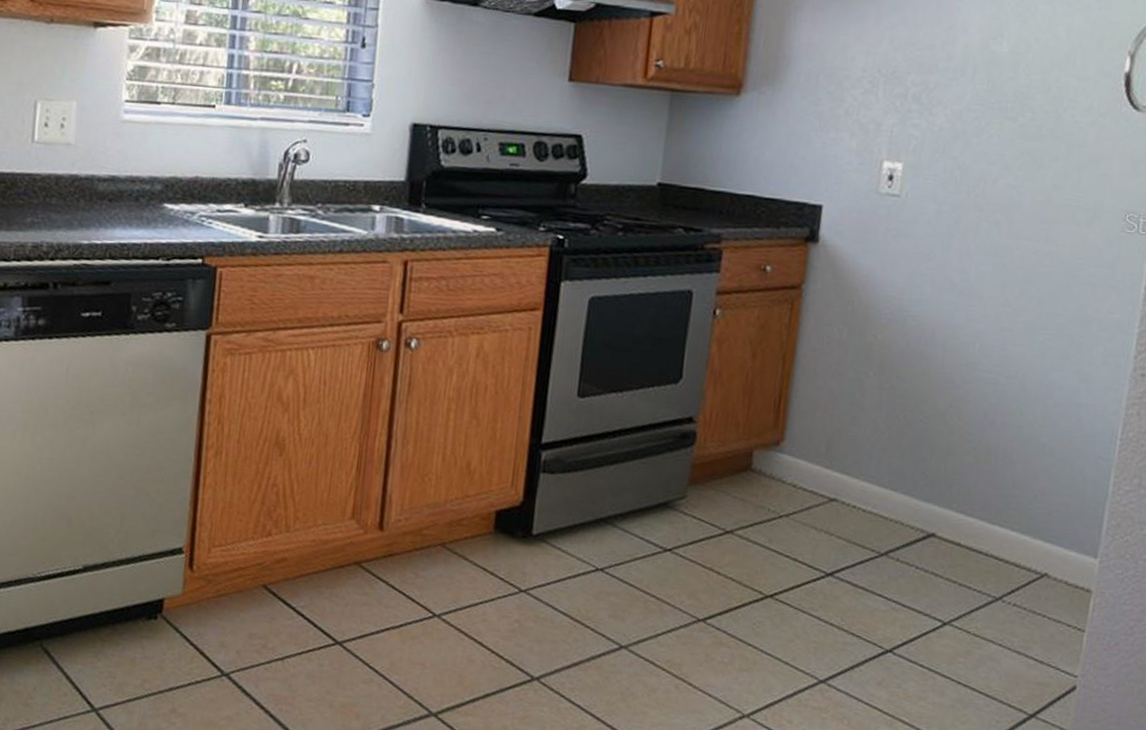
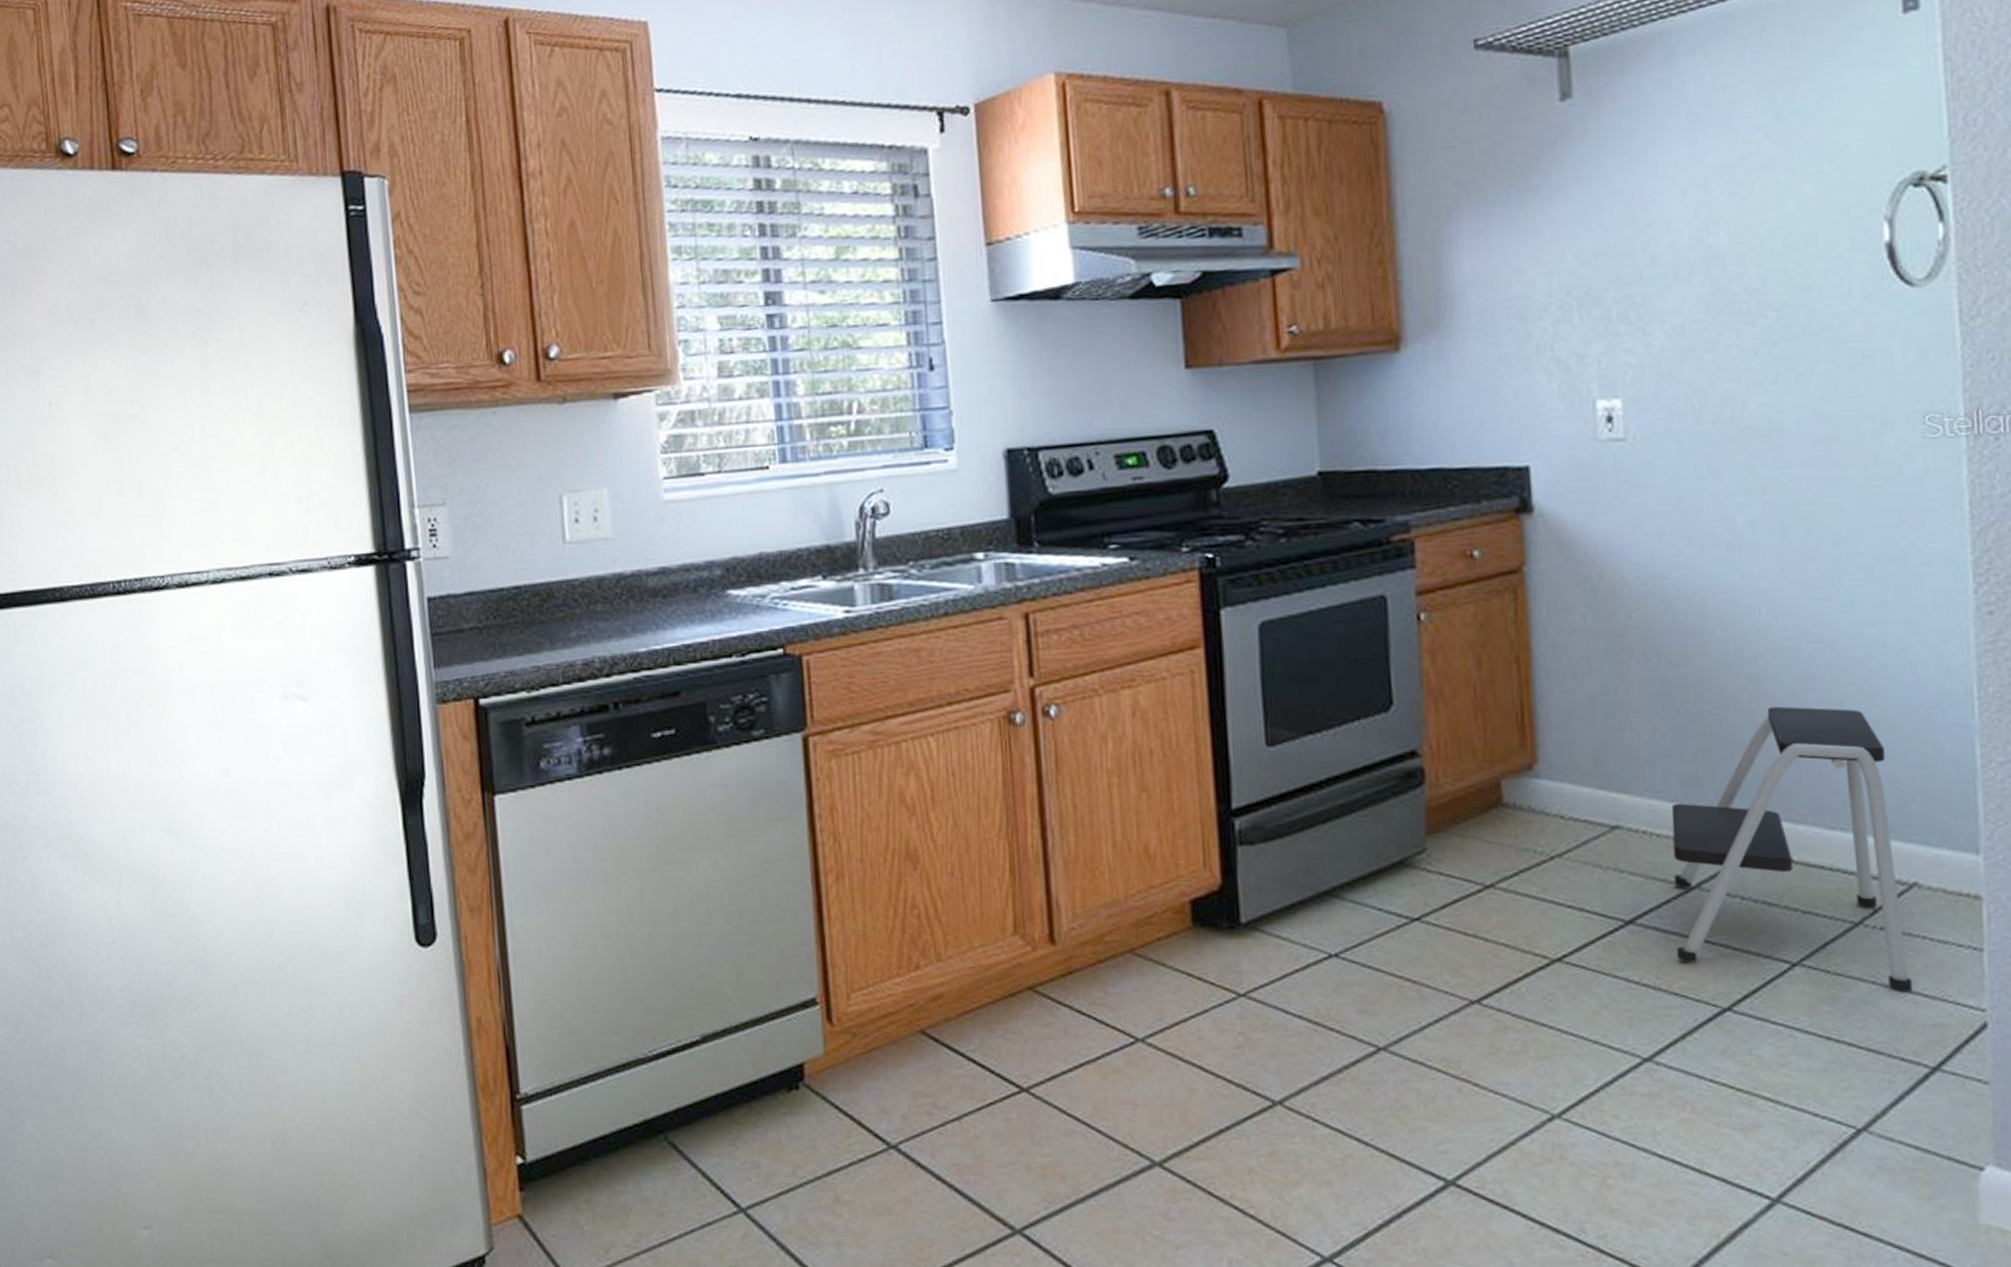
step stool: none [859,423,1045,655] -> present [1671,706,1913,991]

